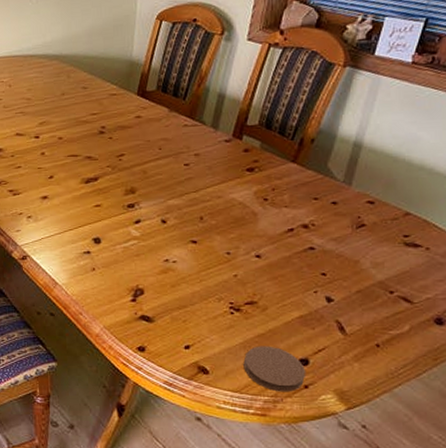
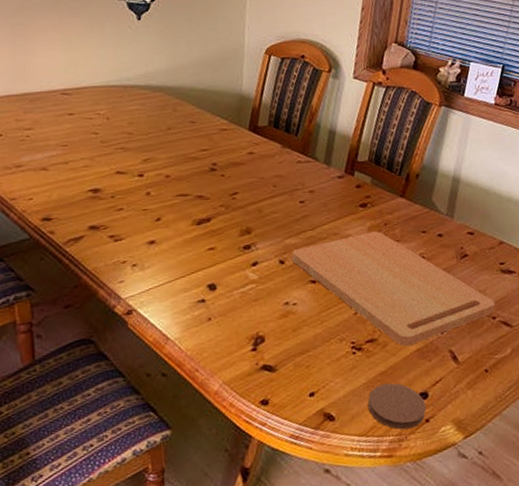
cutting board: none [174,196,394,312] -> present [291,231,495,347]

